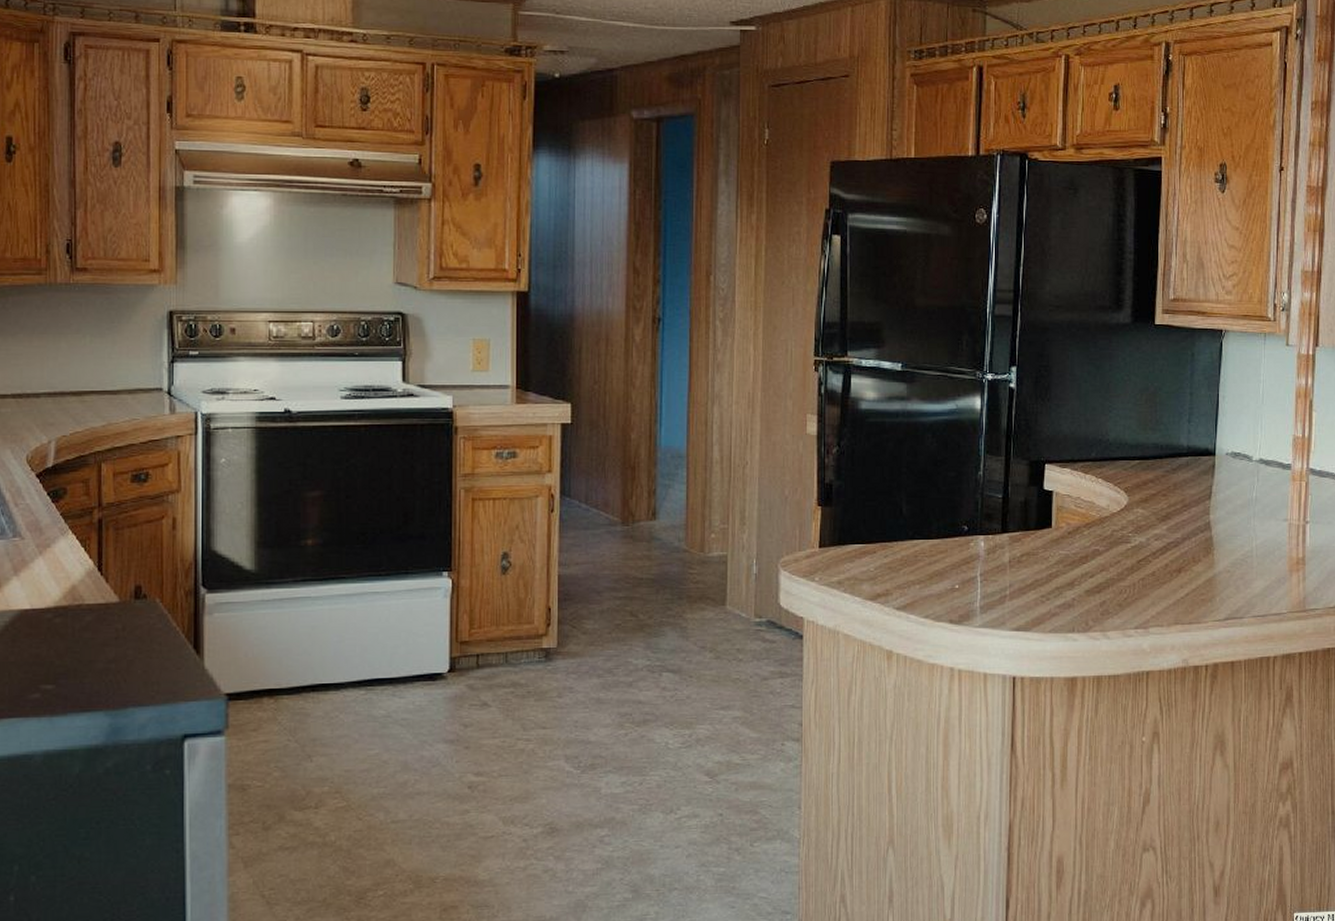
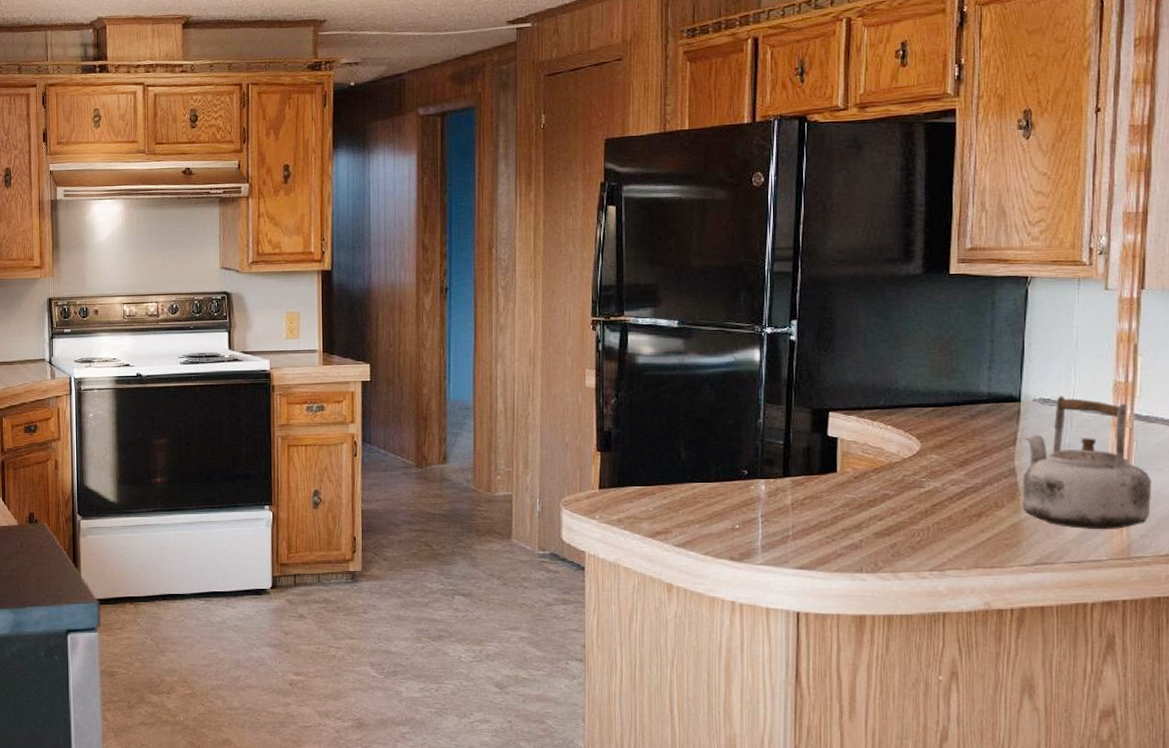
kettle: none [1216,450,1324,583] -> present [1022,396,1152,529]

